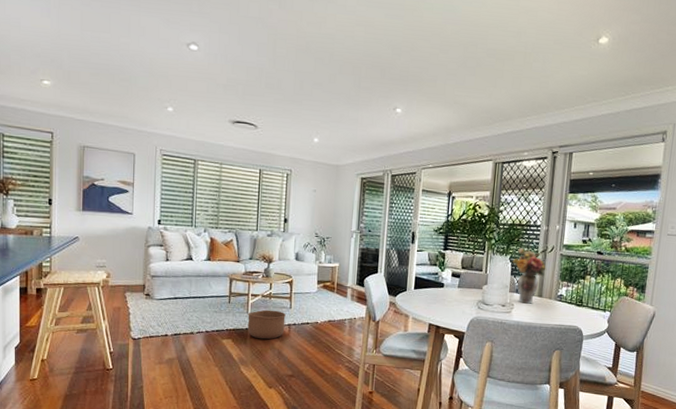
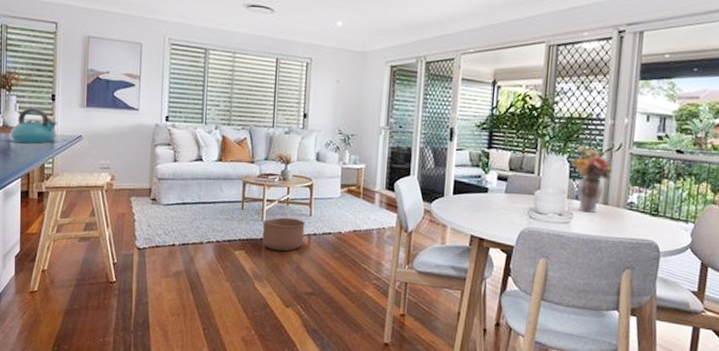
kettle: none [9,210,54,245] -> present [11,107,57,144]

